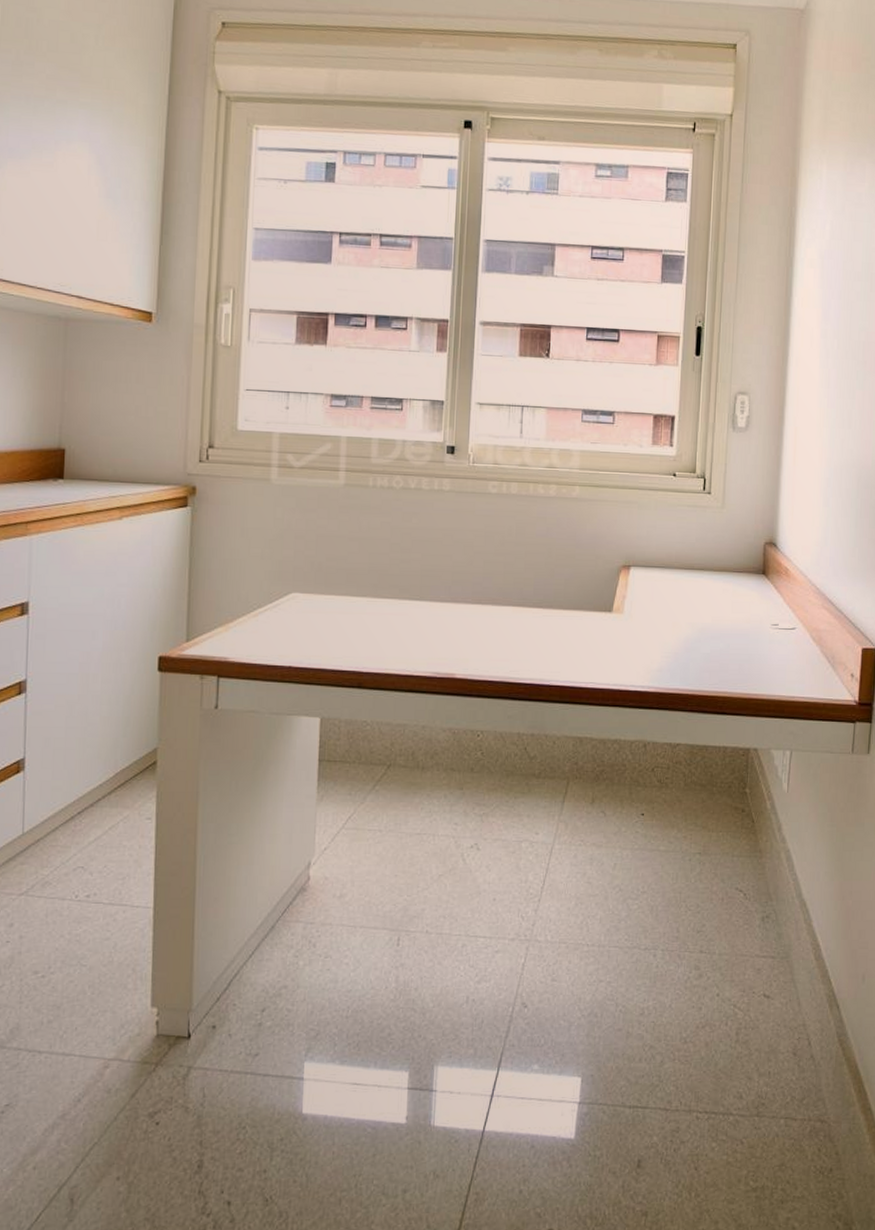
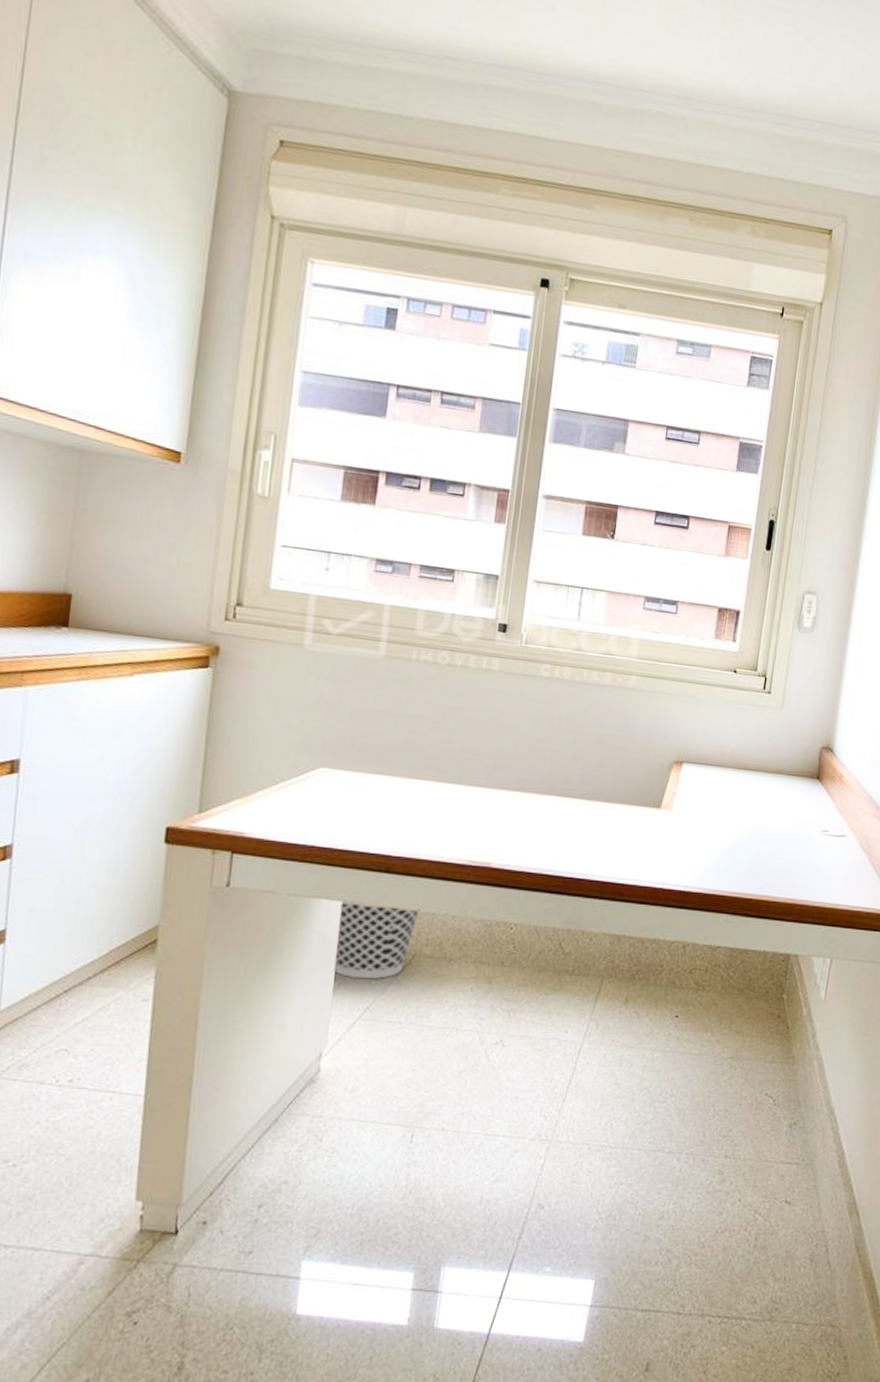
wastebasket: none [315,719,392,791] -> present [332,903,420,980]

